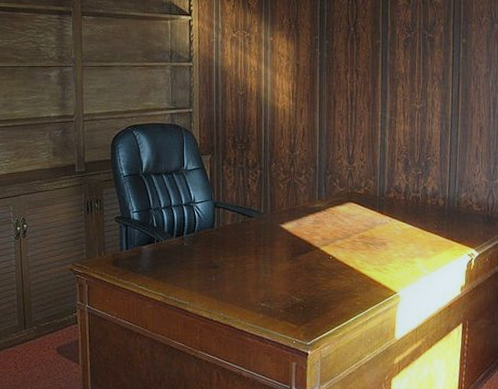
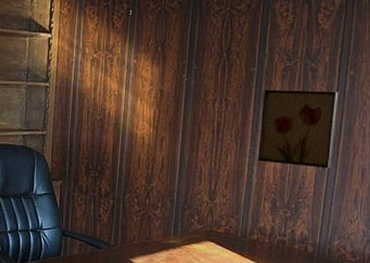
wall art: none [389,58,454,128] -> present [258,89,338,169]

